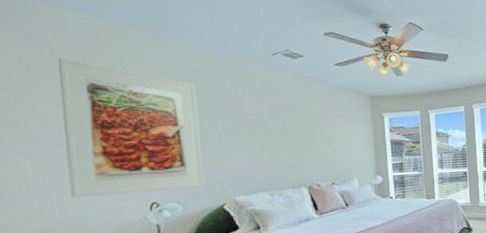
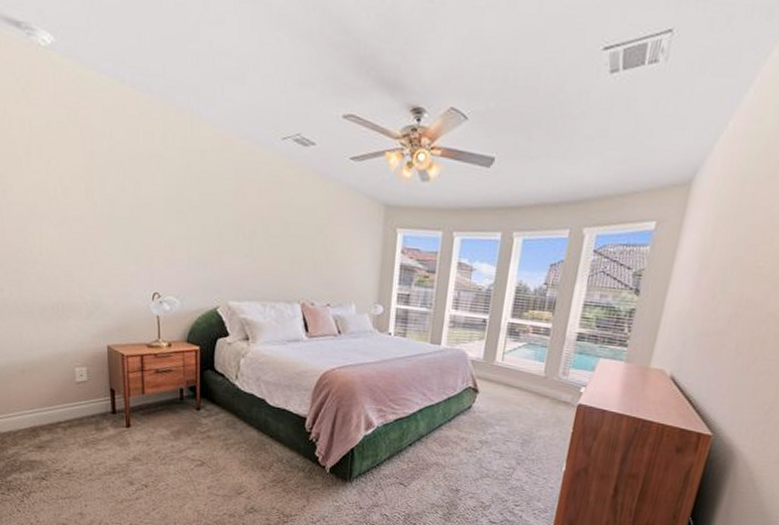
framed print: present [57,58,204,197] -> none [81,125,202,284]

